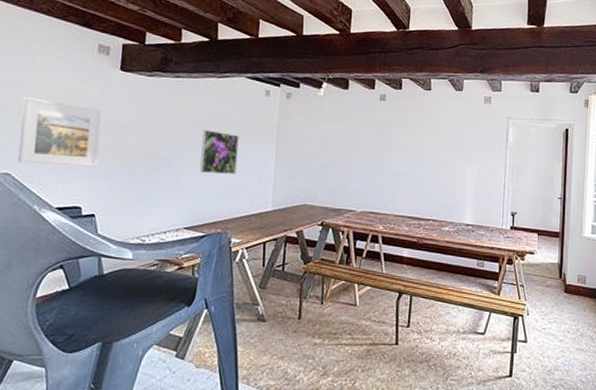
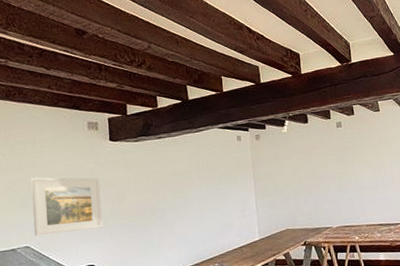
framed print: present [200,130,239,174] -> none [189,178,223,218]

